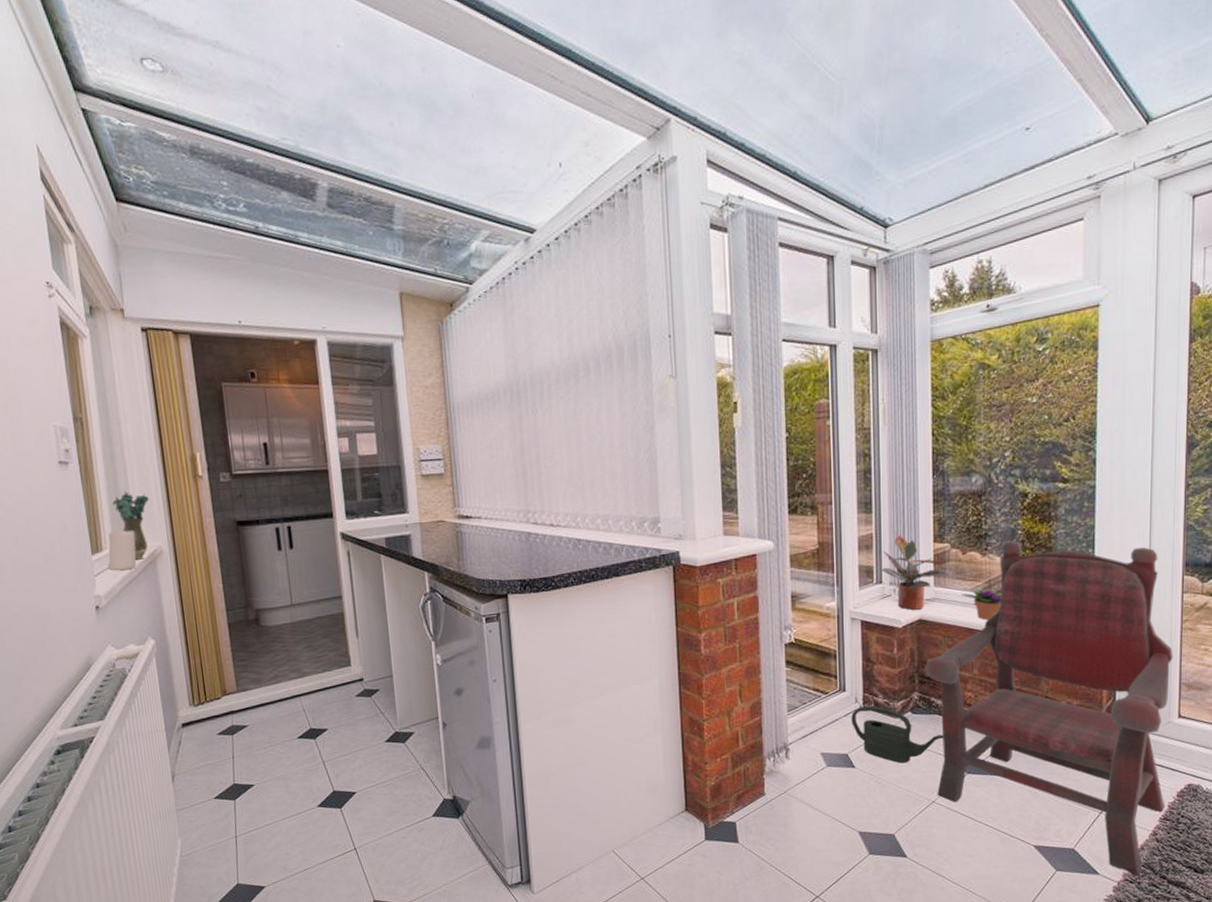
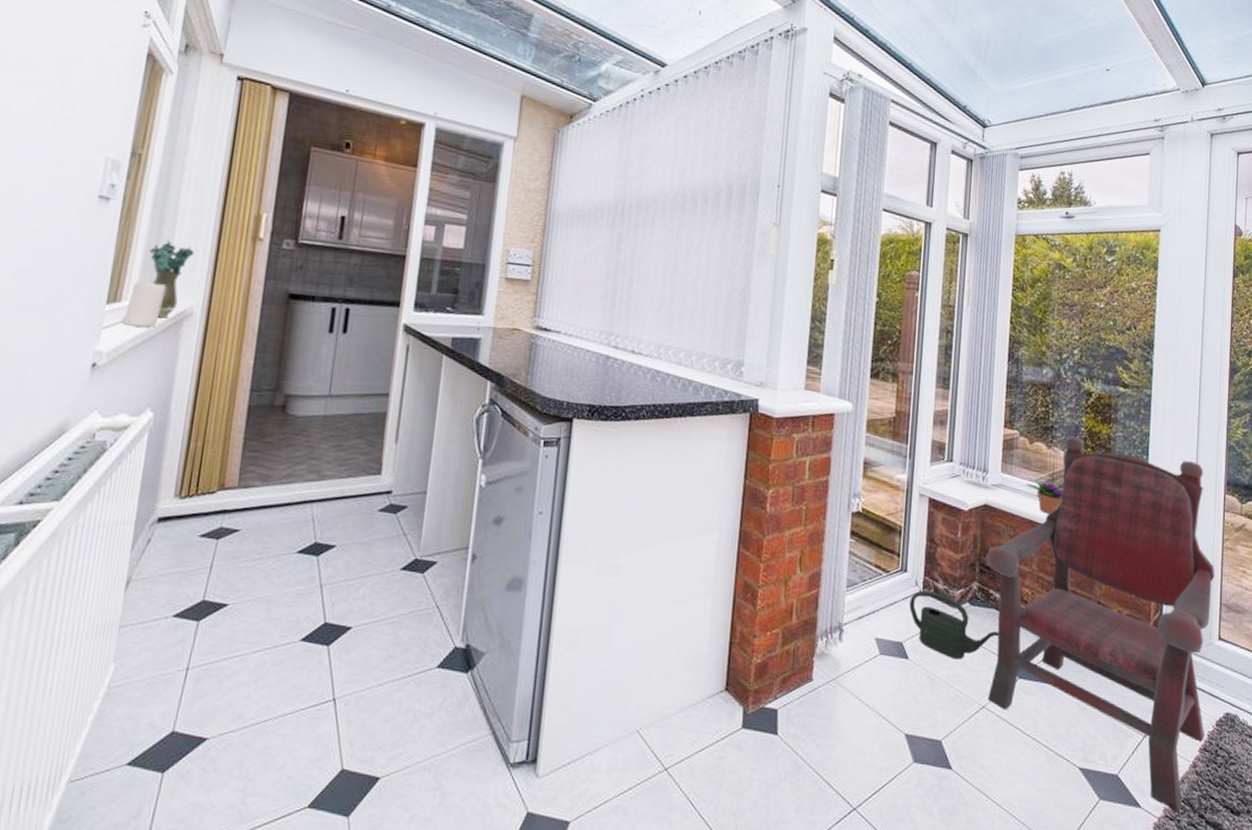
potted plant: present [881,535,950,610] -> none [953,414,1017,494]

